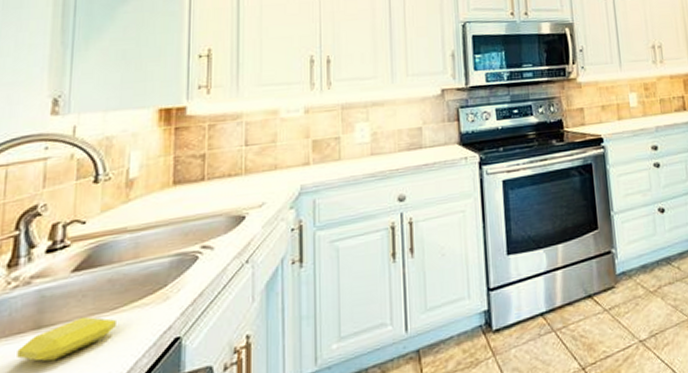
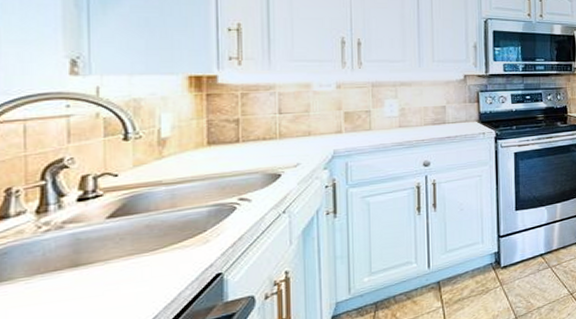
soap bar: present [17,316,116,362] -> none [55,256,157,294]

